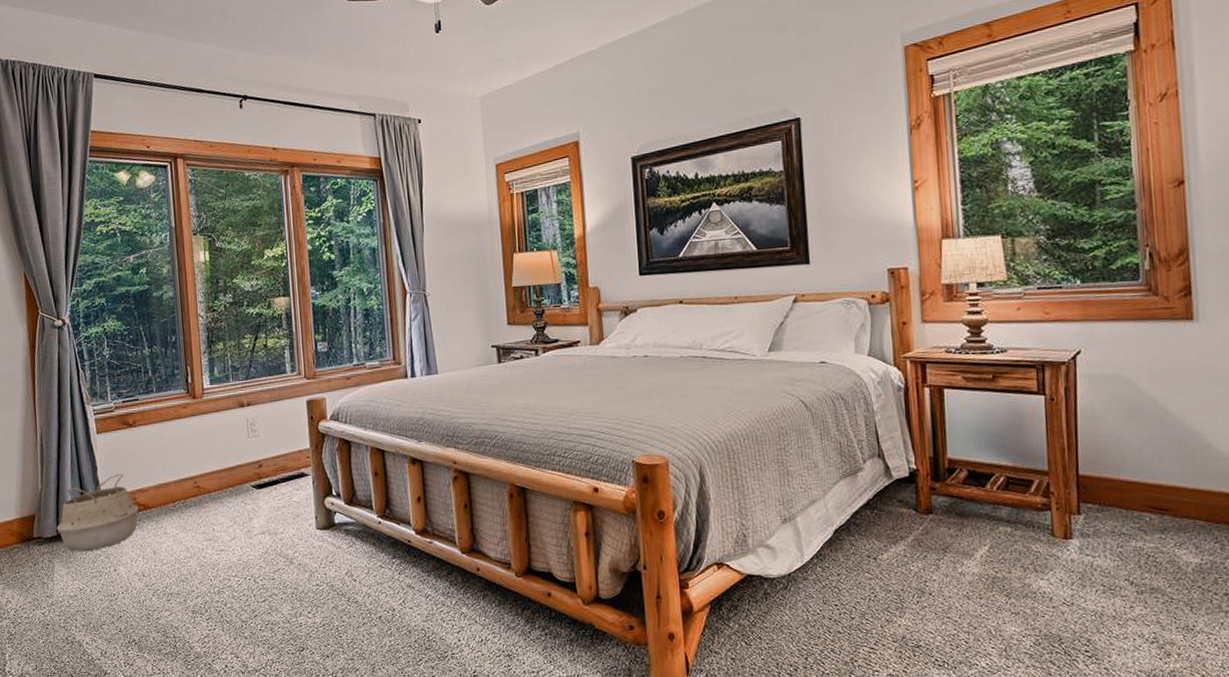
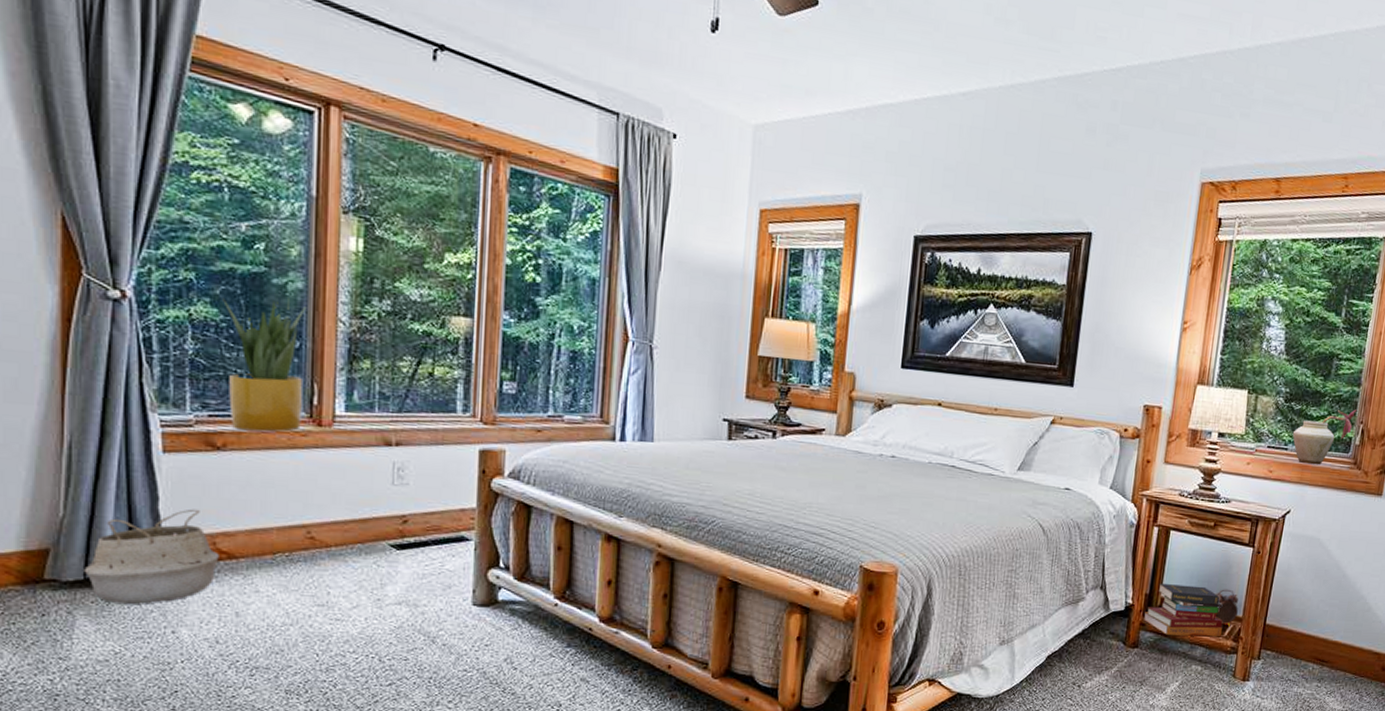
planter: none [124,305,182,410] -> present [223,298,306,433]
books: none [931,442,1027,497] -> present [1143,584,1223,637]
alarm clock: none [1011,442,1042,482] -> present [1215,589,1239,626]
vase: none [1065,233,1138,300] -> present [1293,409,1357,465]

